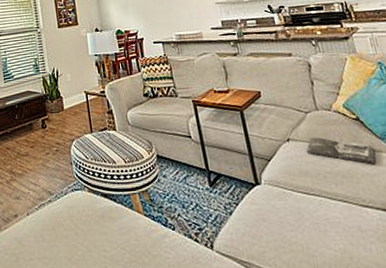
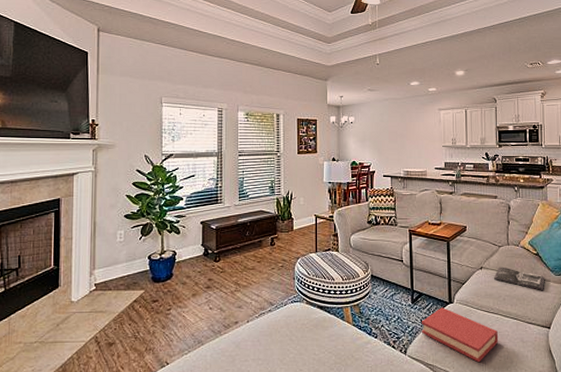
hardback book: none [225,190,329,259] -> present [421,307,499,363]

